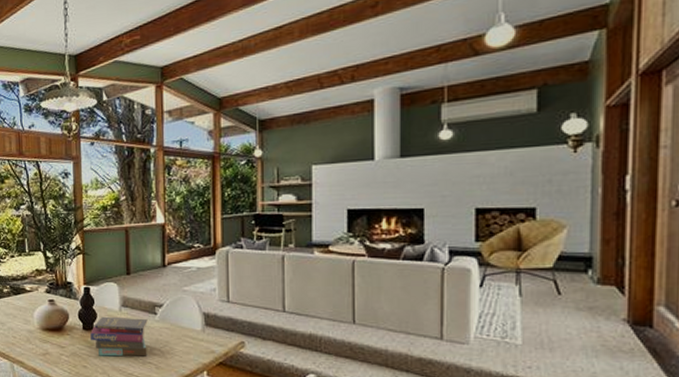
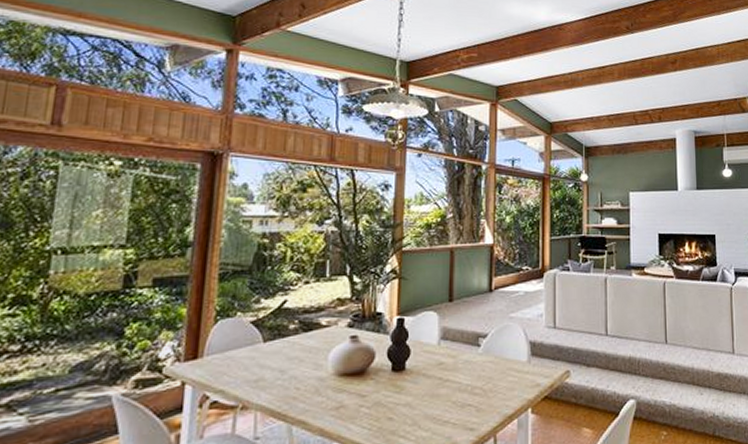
books: present [90,316,148,357] -> none [400,352,470,403]

